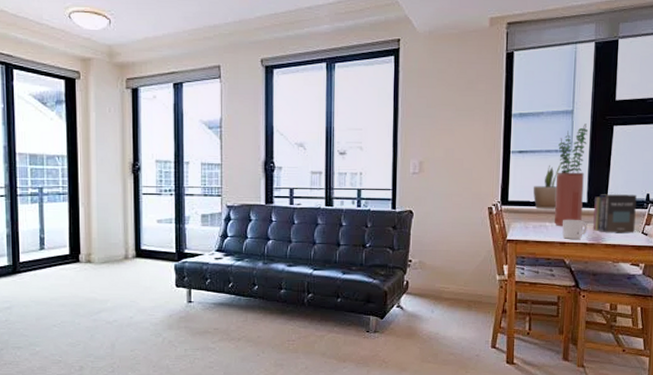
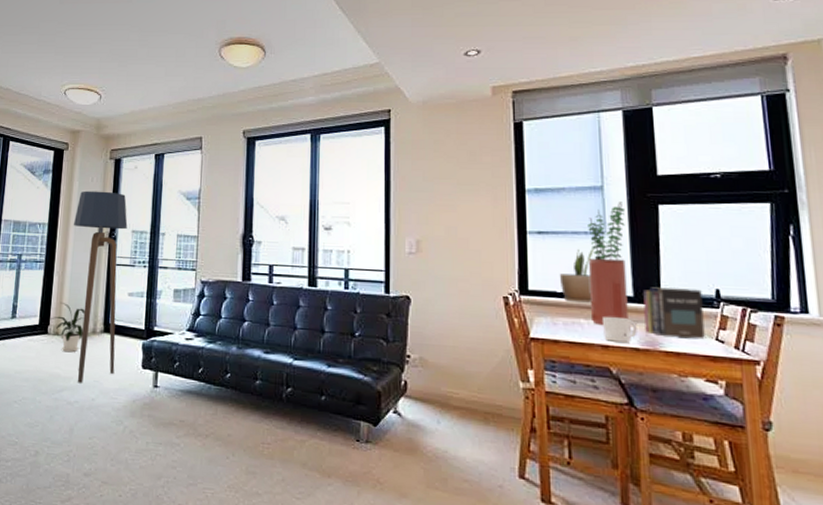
house plant: none [79,232,116,278] -> present [49,303,85,353]
floor lamp: none [95,121,151,304] -> present [74,190,128,384]

